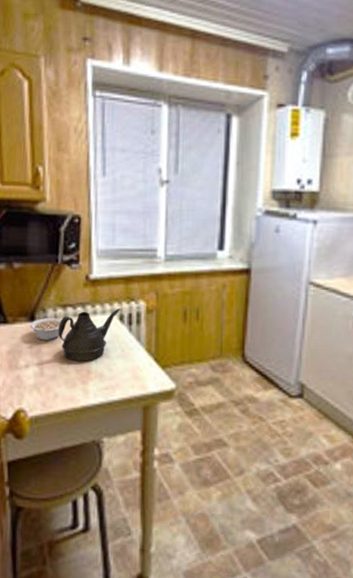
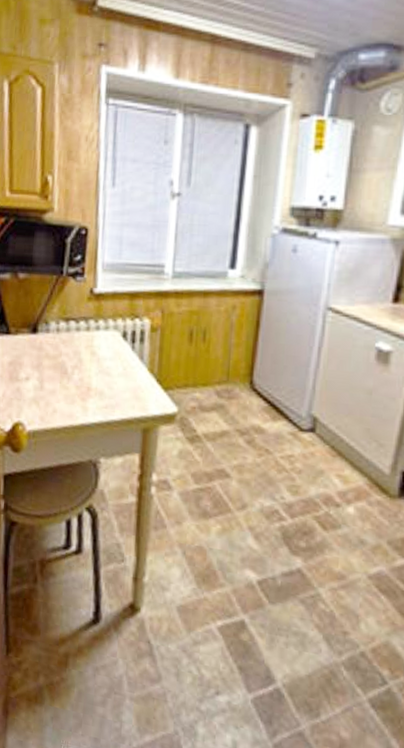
legume: present [30,318,61,341] -> none [32,331,63,354]
teapot: present [58,308,121,361] -> none [60,325,125,378]

